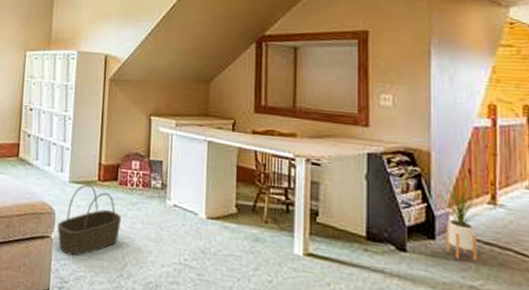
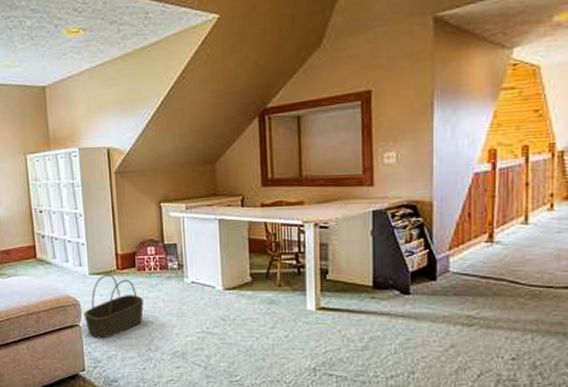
house plant: present [435,173,484,261] -> none [437,219,481,294]

